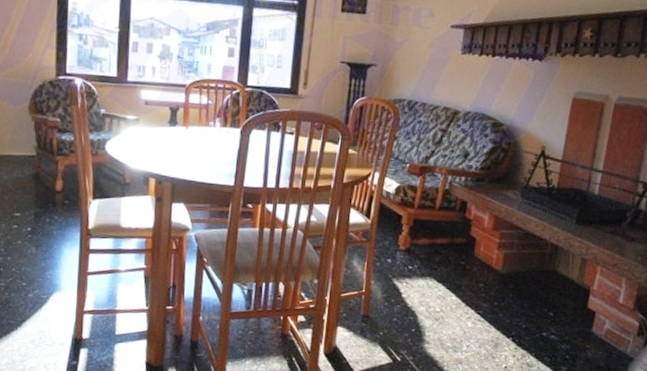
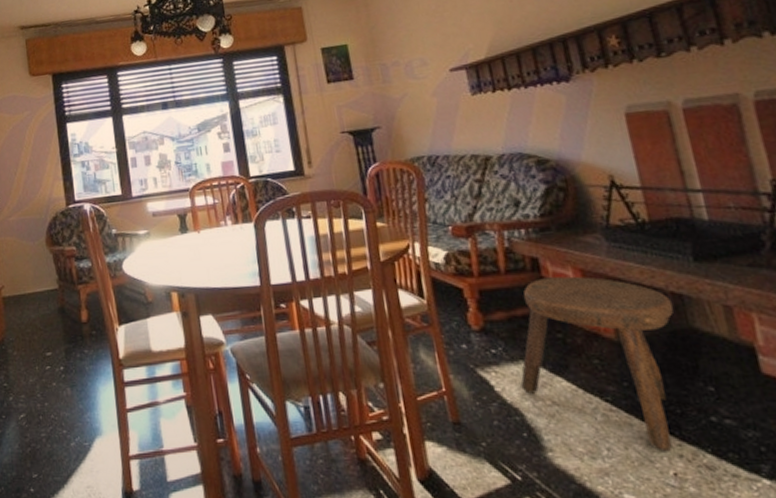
stool: none [422,218,550,352] -> present [520,276,674,451]

